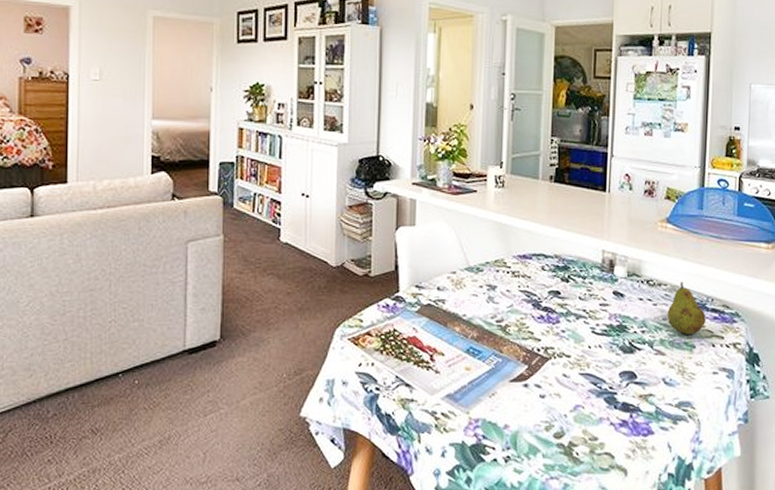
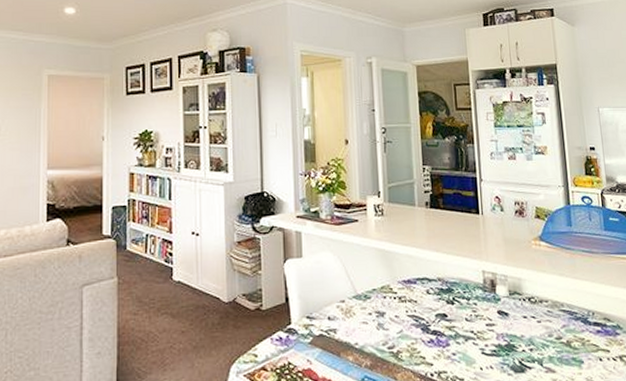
fruit: present [667,282,706,334] -> none [551,297,590,350]

